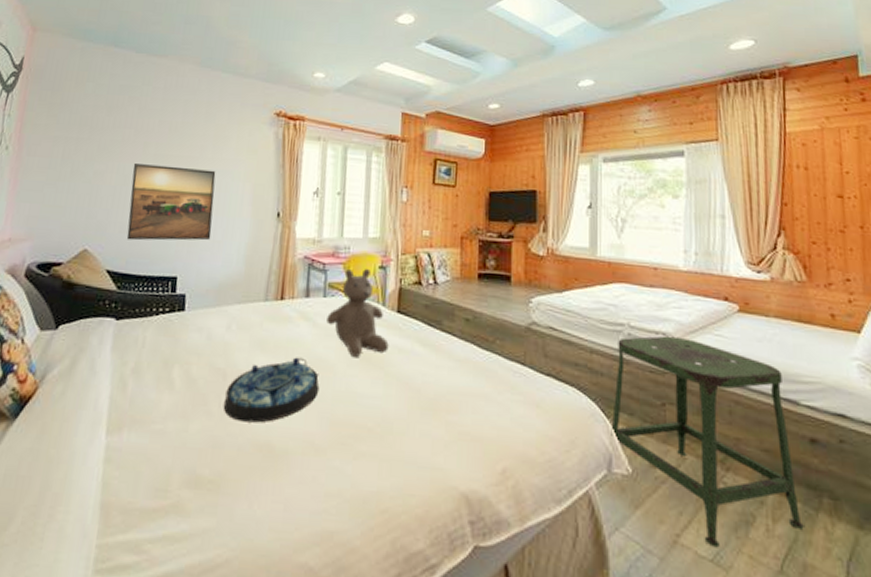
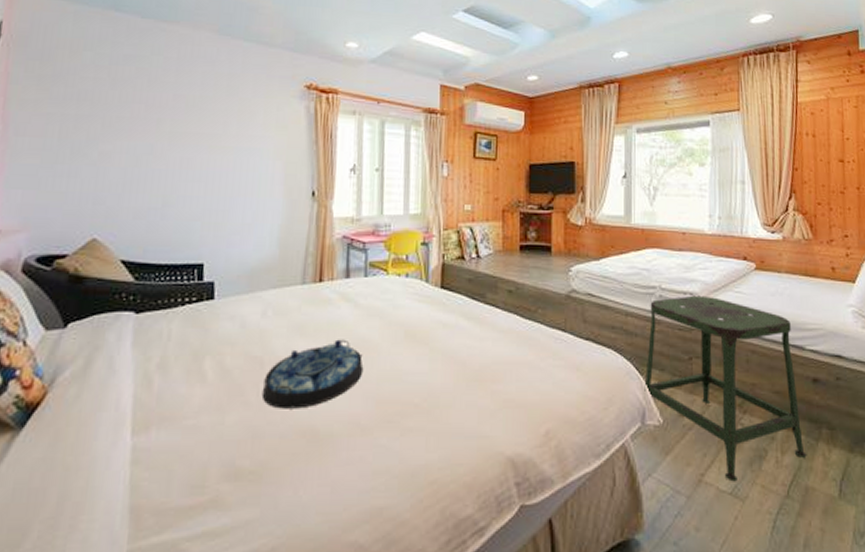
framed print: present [126,164,216,241] -> none [142,142,242,227]
teddy bear: present [326,268,389,358] -> none [369,245,433,336]

